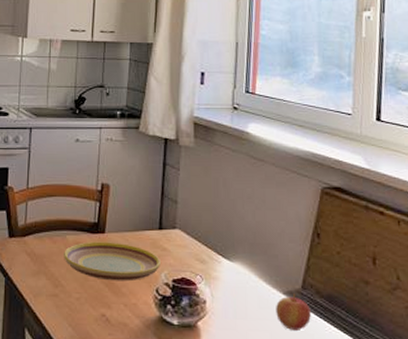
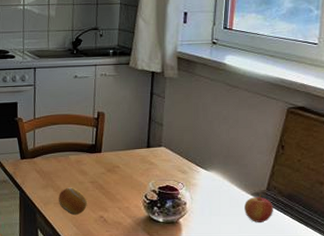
fruit: none [52,275,86,311] -> present [59,187,87,215]
plate: present [64,241,160,281] -> none [67,159,148,190]

